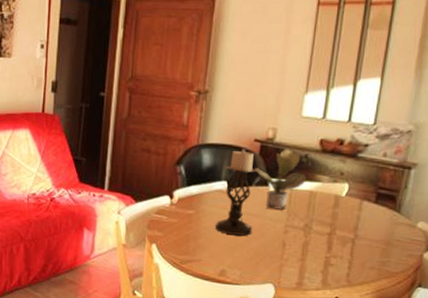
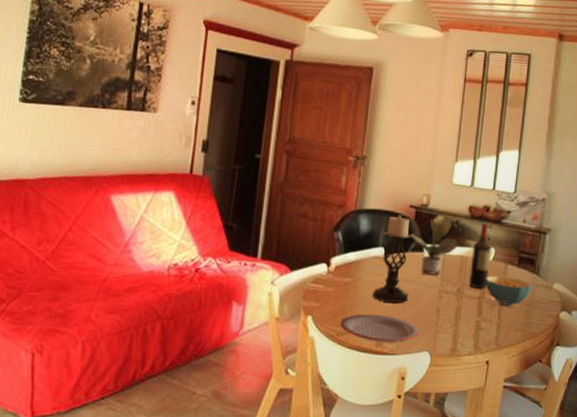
plate: none [183,244,264,273] -> present [340,314,420,343]
wine bottle: none [318,156,344,225] -> present [469,222,491,289]
cereal bowl: none [336,211,392,244] -> present [485,275,532,306]

